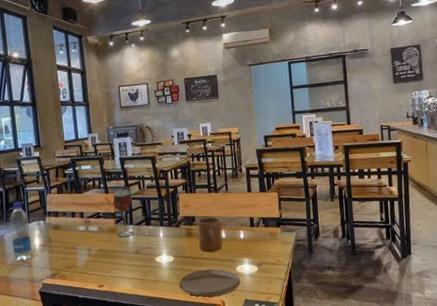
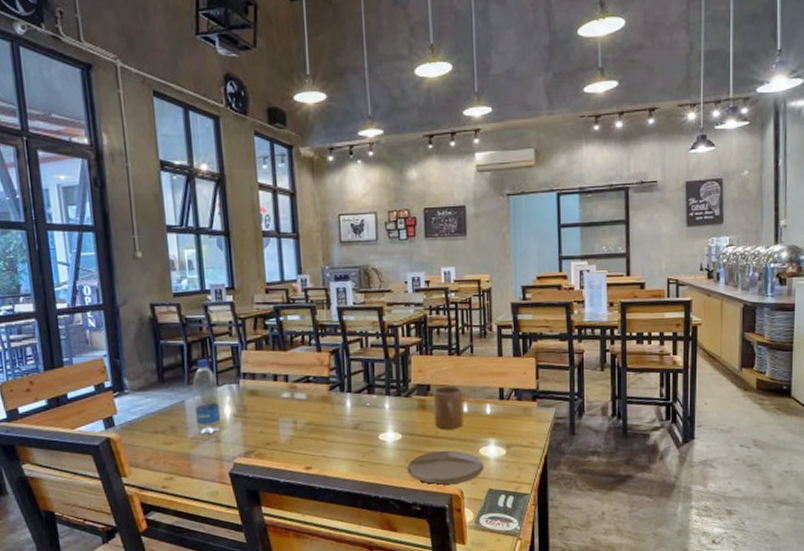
wineglass: present [112,186,134,238] -> none [326,343,353,408]

